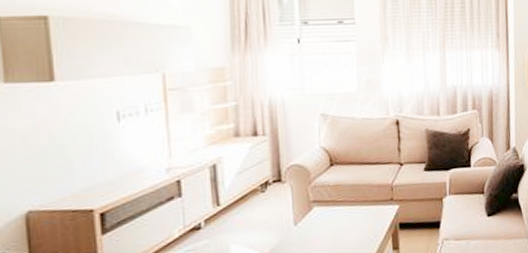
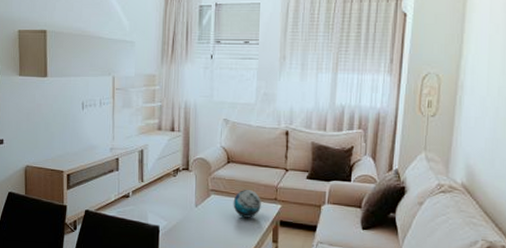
decorative orb: none [341,193,376,228] -> present [233,190,261,218]

